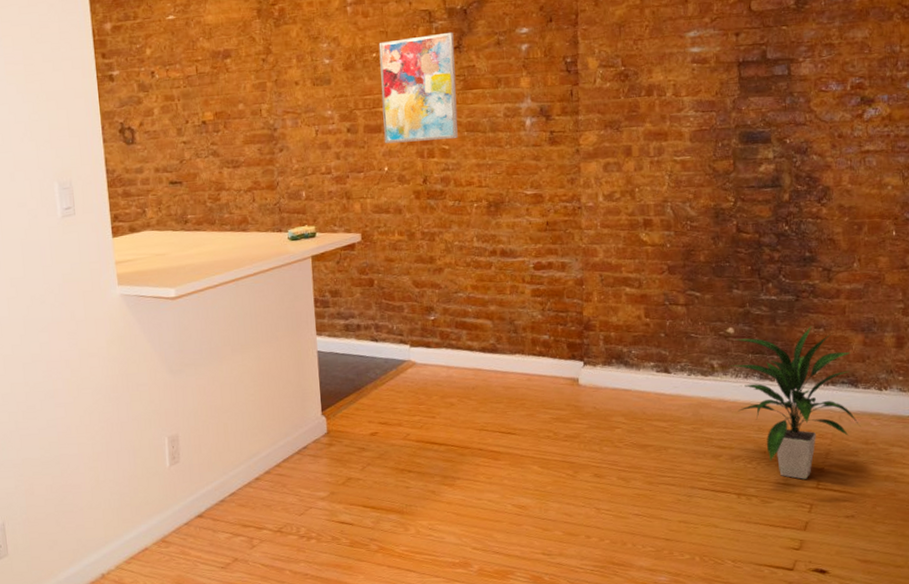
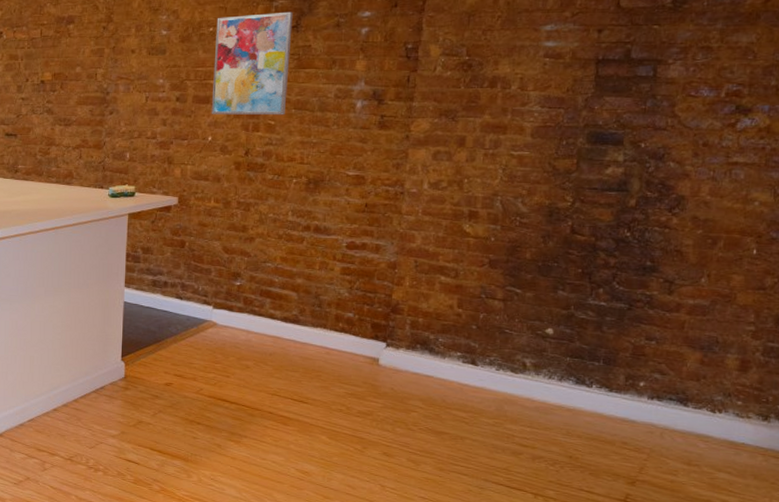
indoor plant: present [731,326,861,479] -> none [545,337,686,490]

